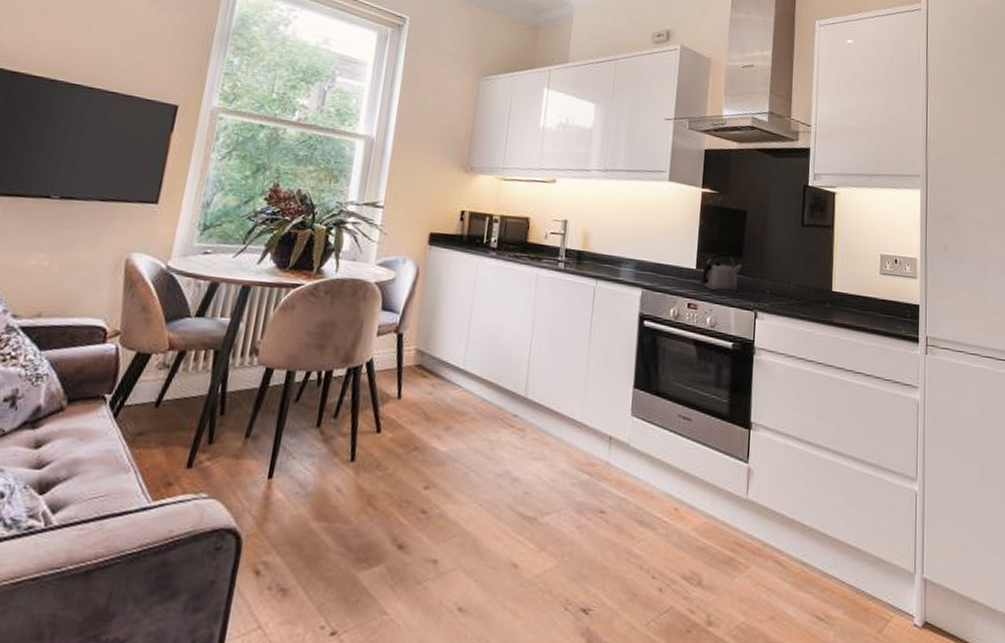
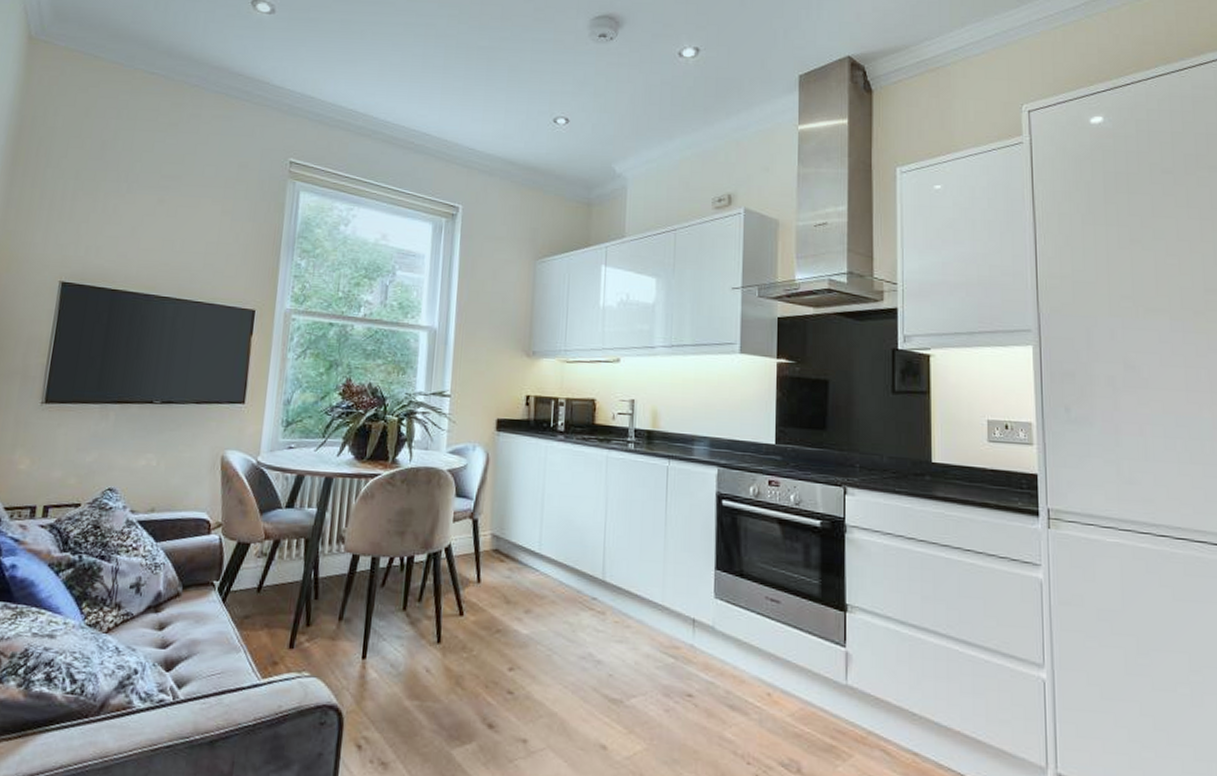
kettle: present [702,251,743,291] -> none [782,424,828,466]

